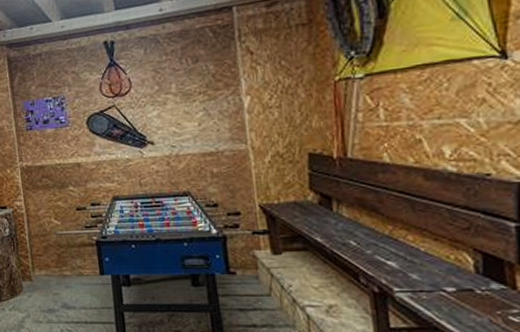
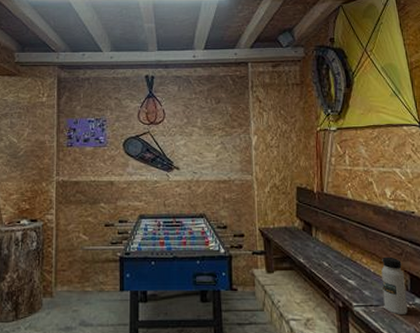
water bottle: none [436,232,478,302] -> present [381,256,408,314]

